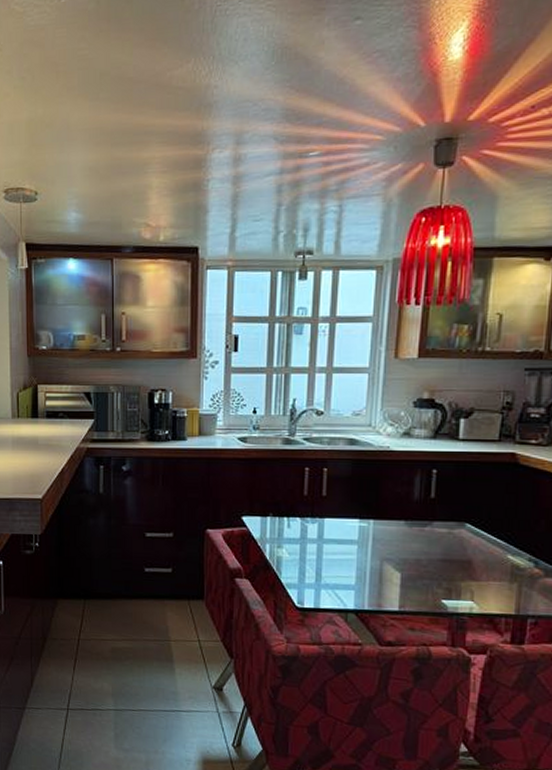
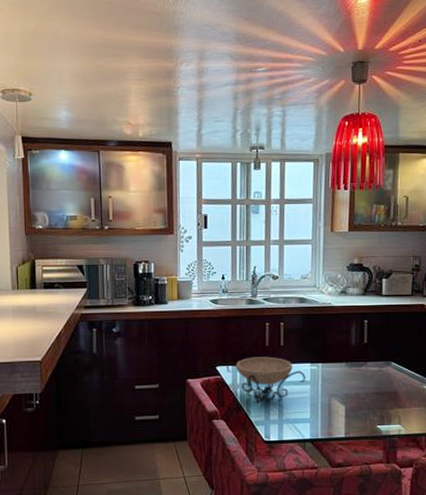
decorative bowl: none [254,507,353,564] -> present [226,356,306,404]

